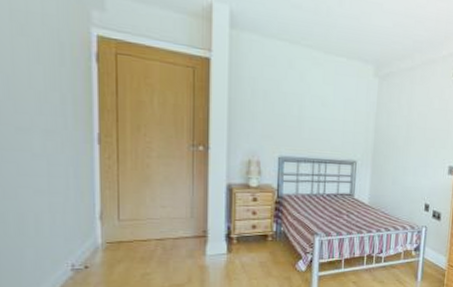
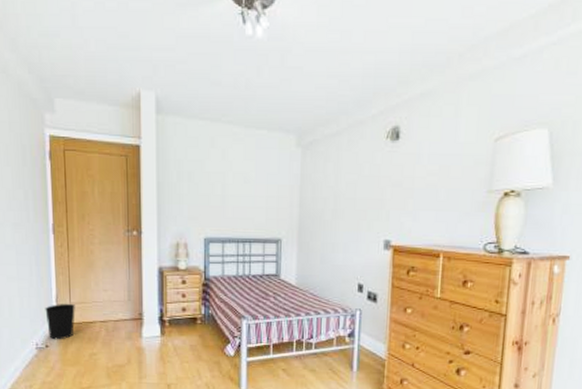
wastebasket: none [85,220,125,260] -> present [45,303,75,340]

